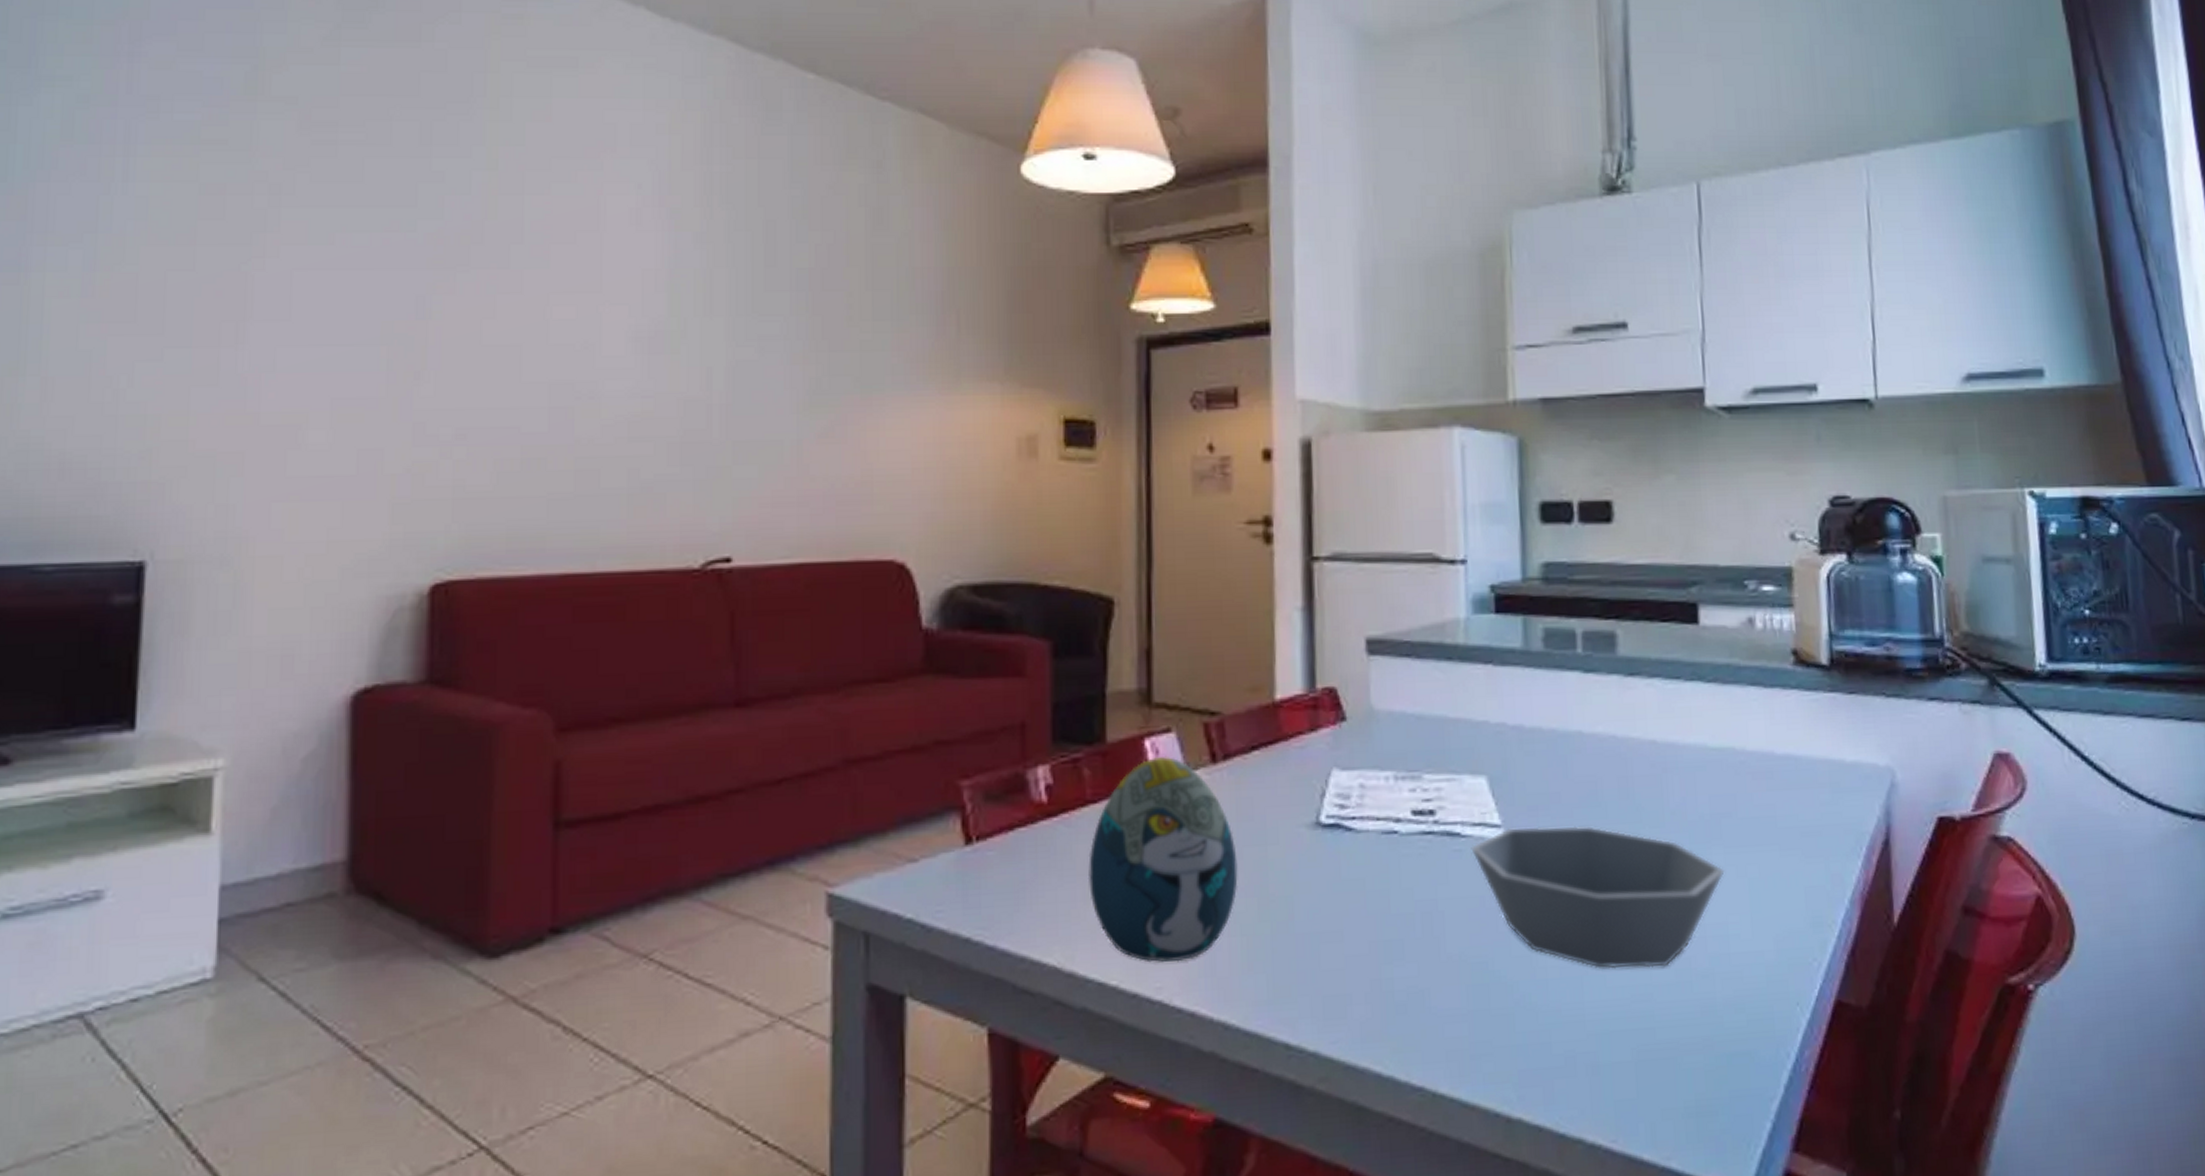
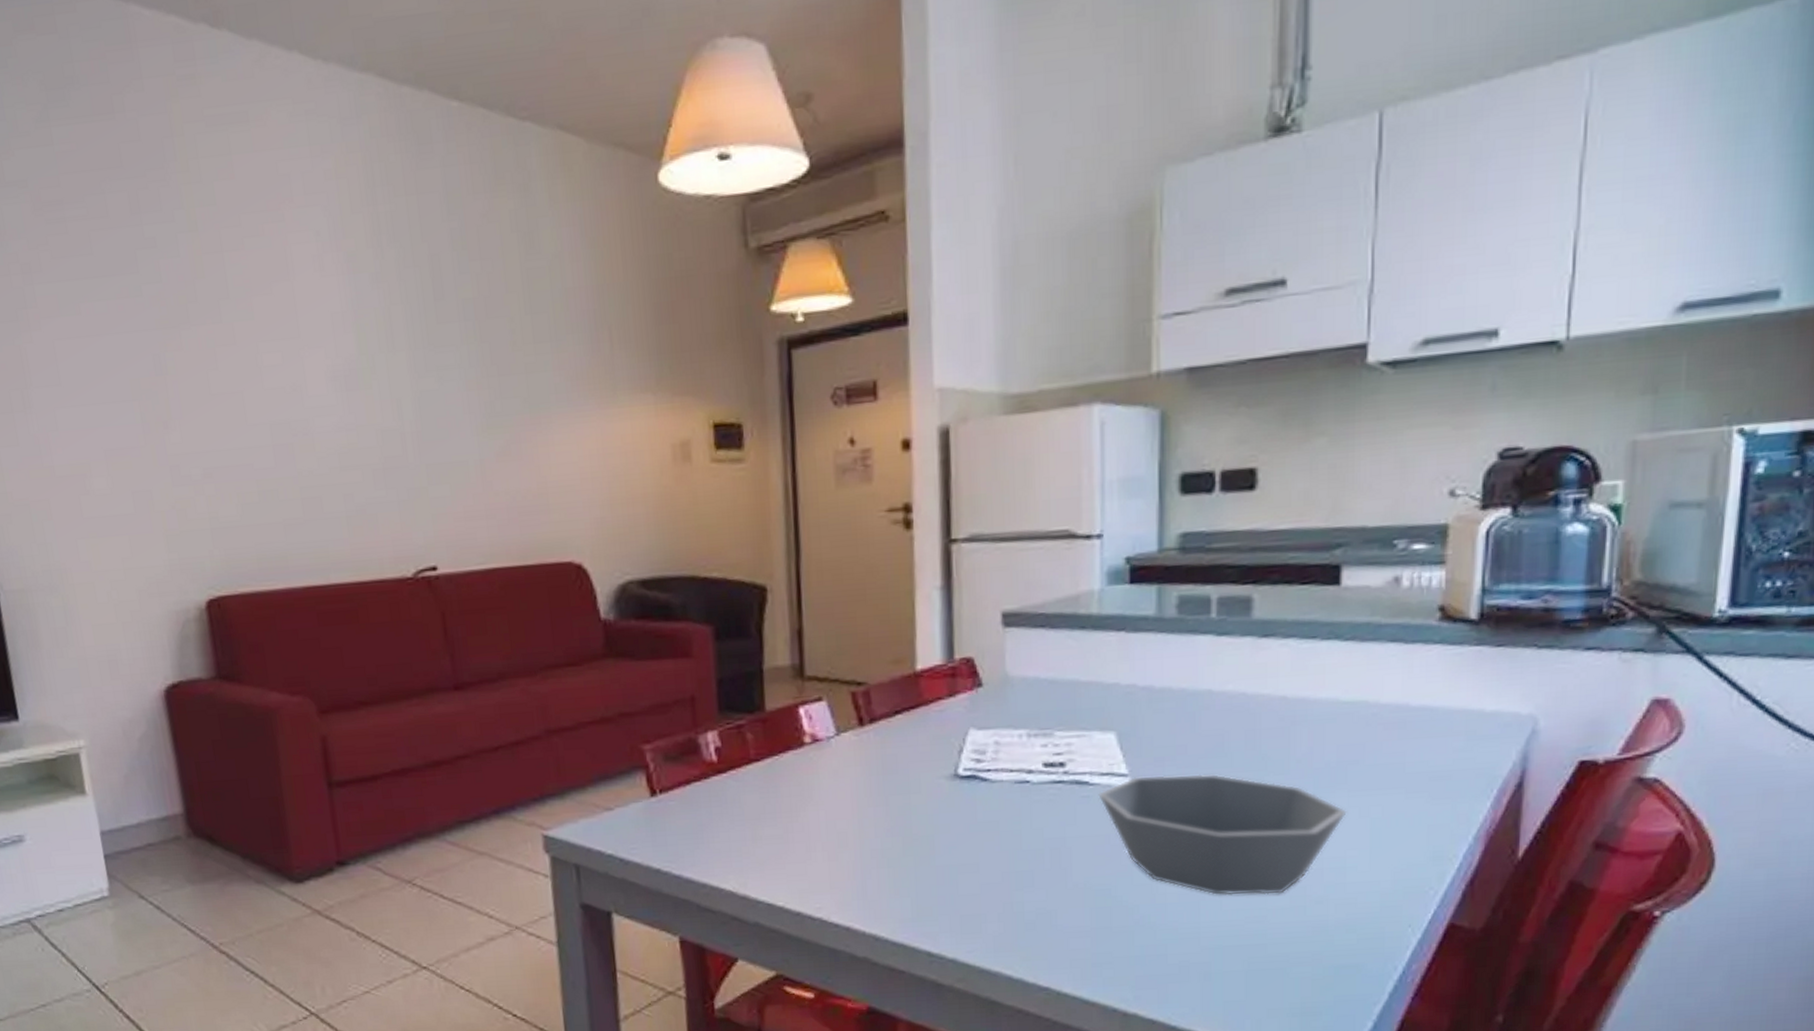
decorative egg: present [1087,755,1238,963] -> none [754,721,885,888]

